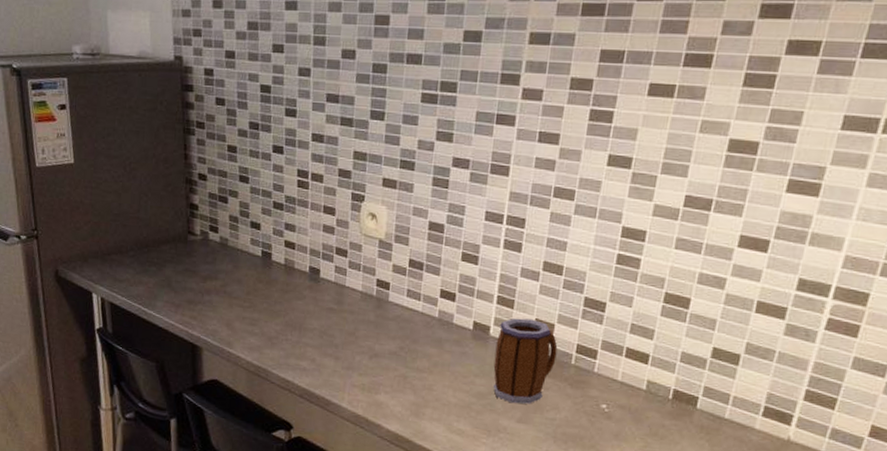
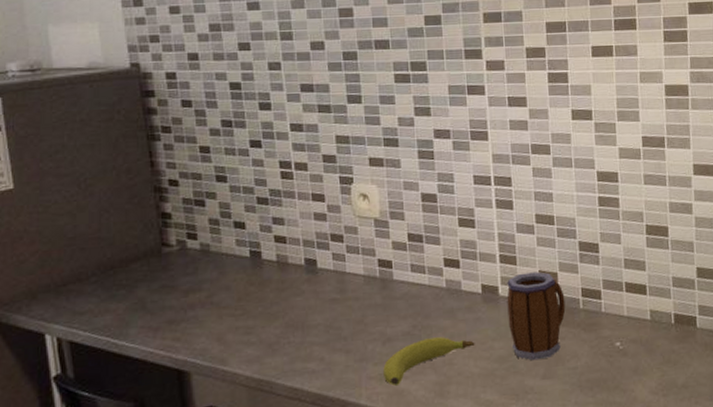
fruit: none [366,361,457,397] -> present [383,337,475,386]

